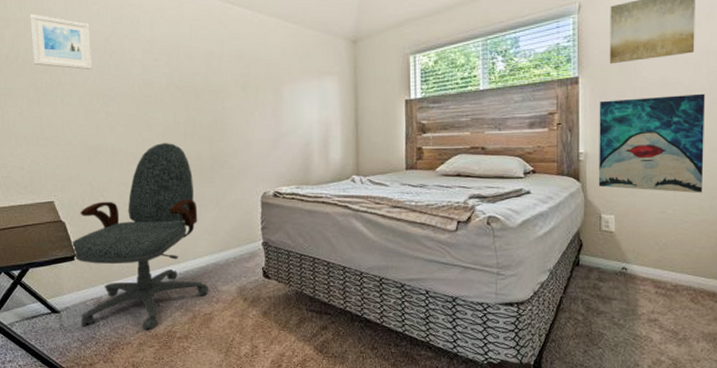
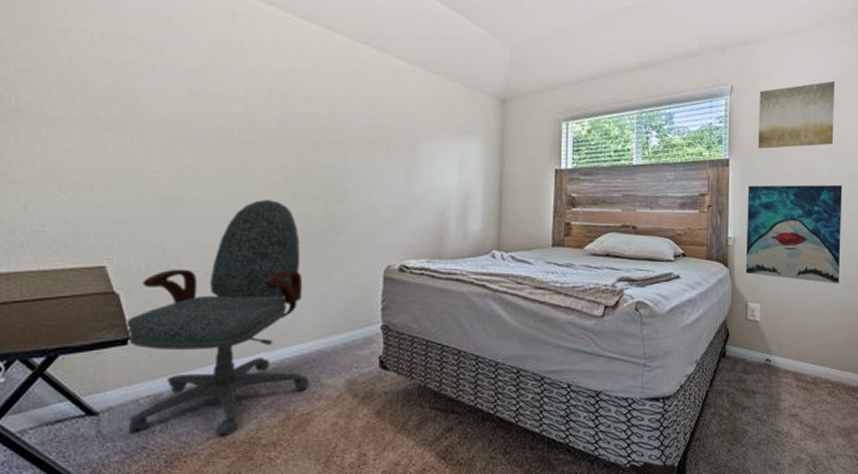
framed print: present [30,14,93,70] -> none [96,26,181,104]

